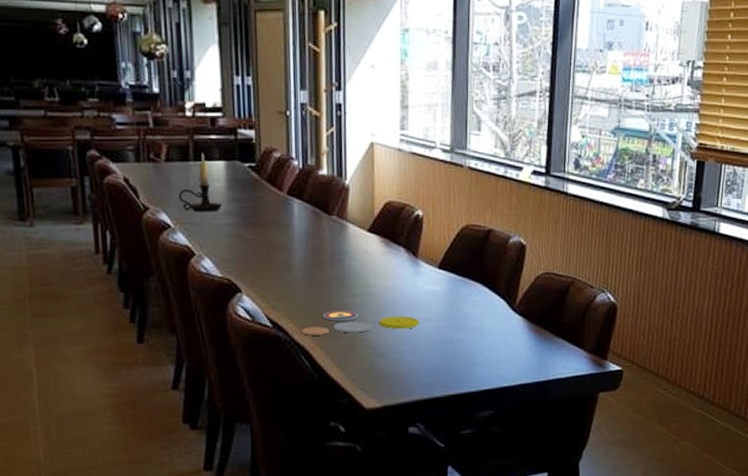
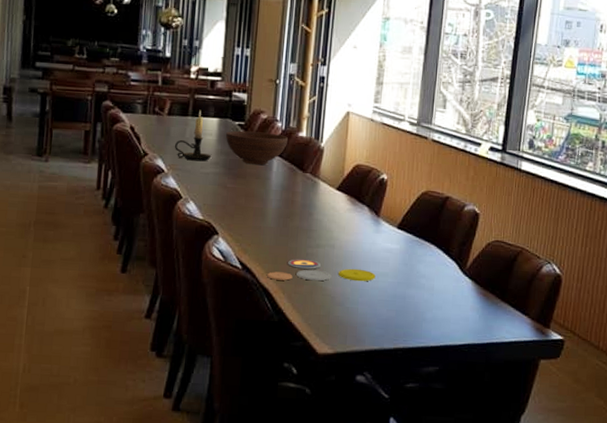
fruit bowl: none [235,173,308,211] -> present [225,130,289,165]

